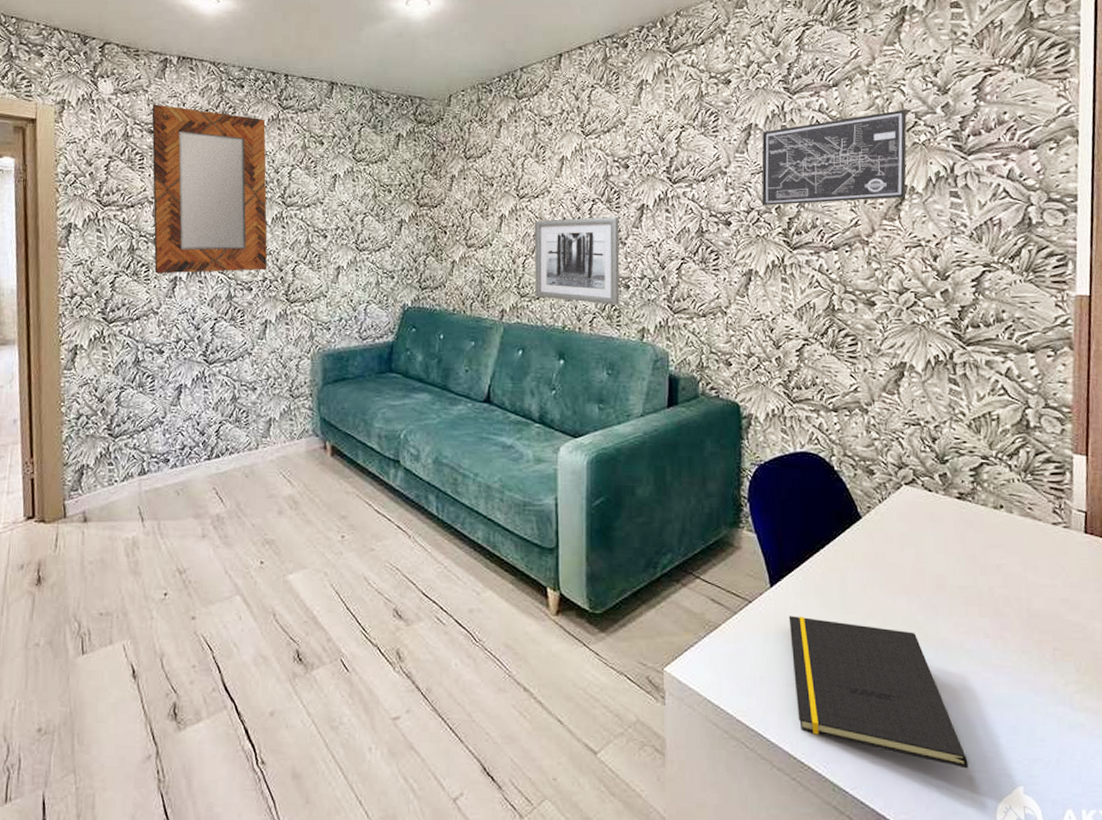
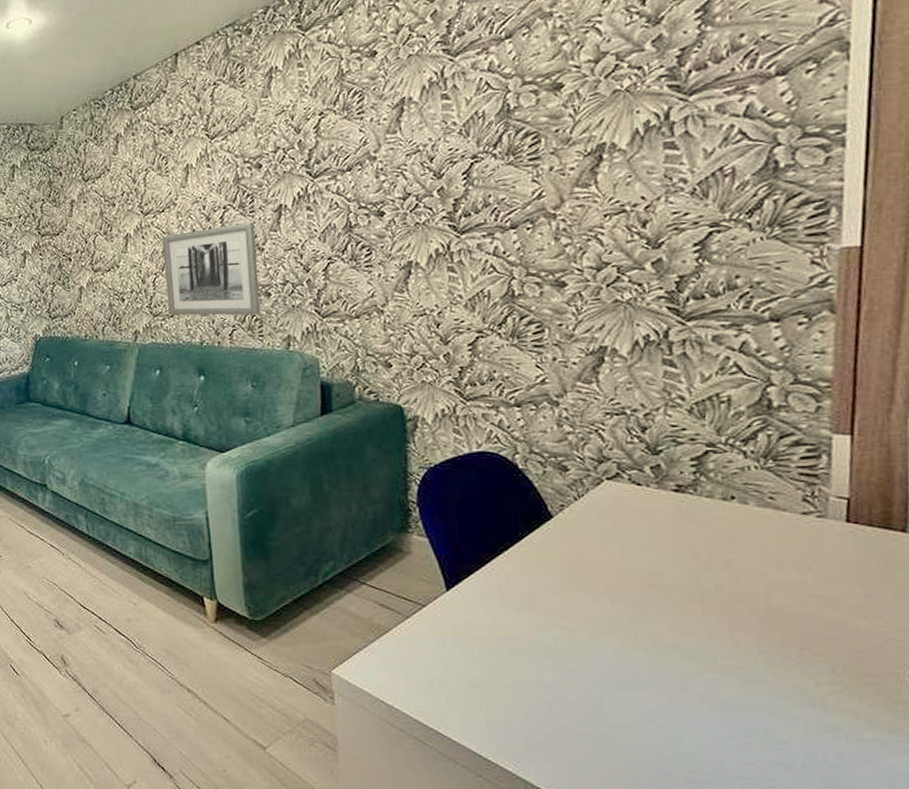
wall art: present [761,109,907,206] -> none [417,51,605,190]
notepad: present [789,616,968,769] -> none [468,619,688,770]

